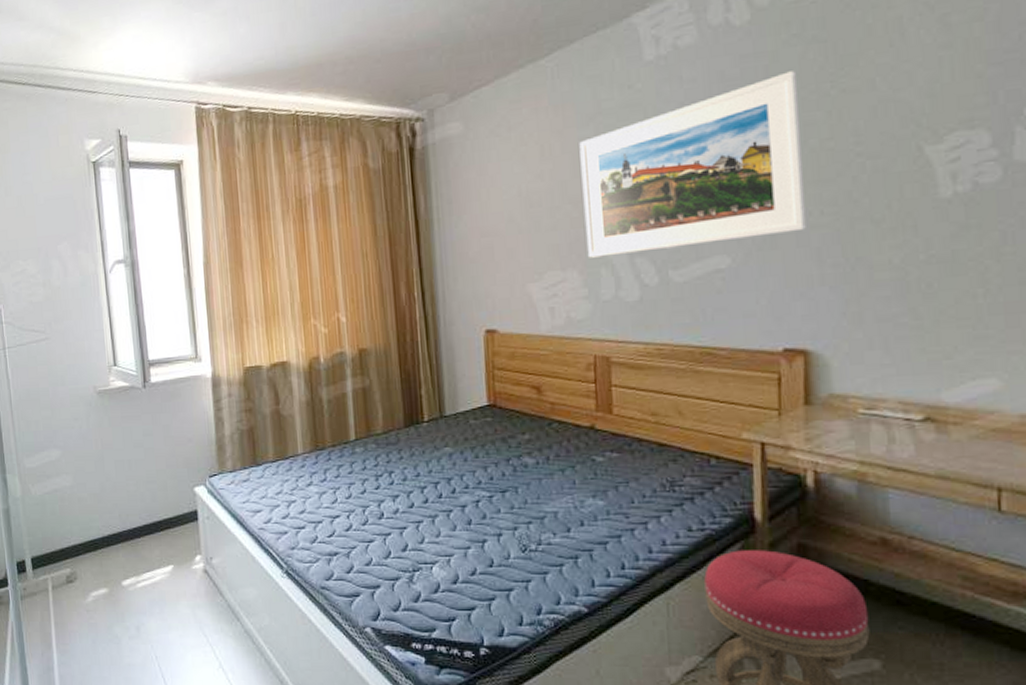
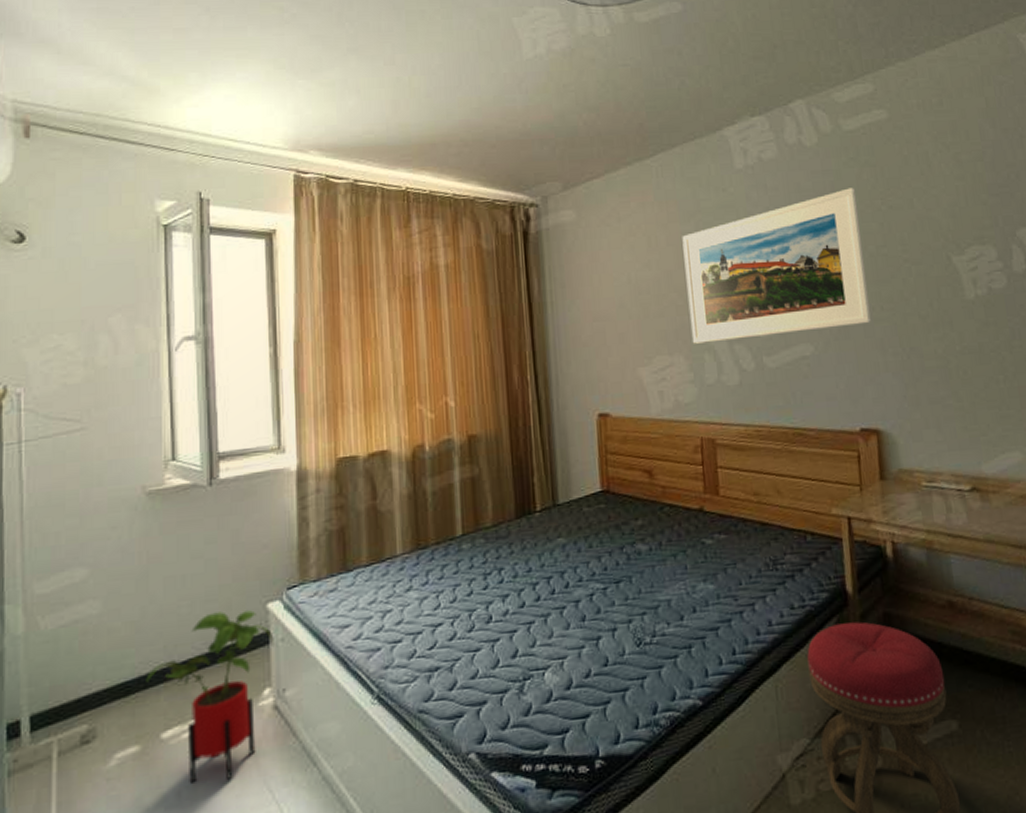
house plant: none [108,491,202,623] -> present [146,610,274,783]

